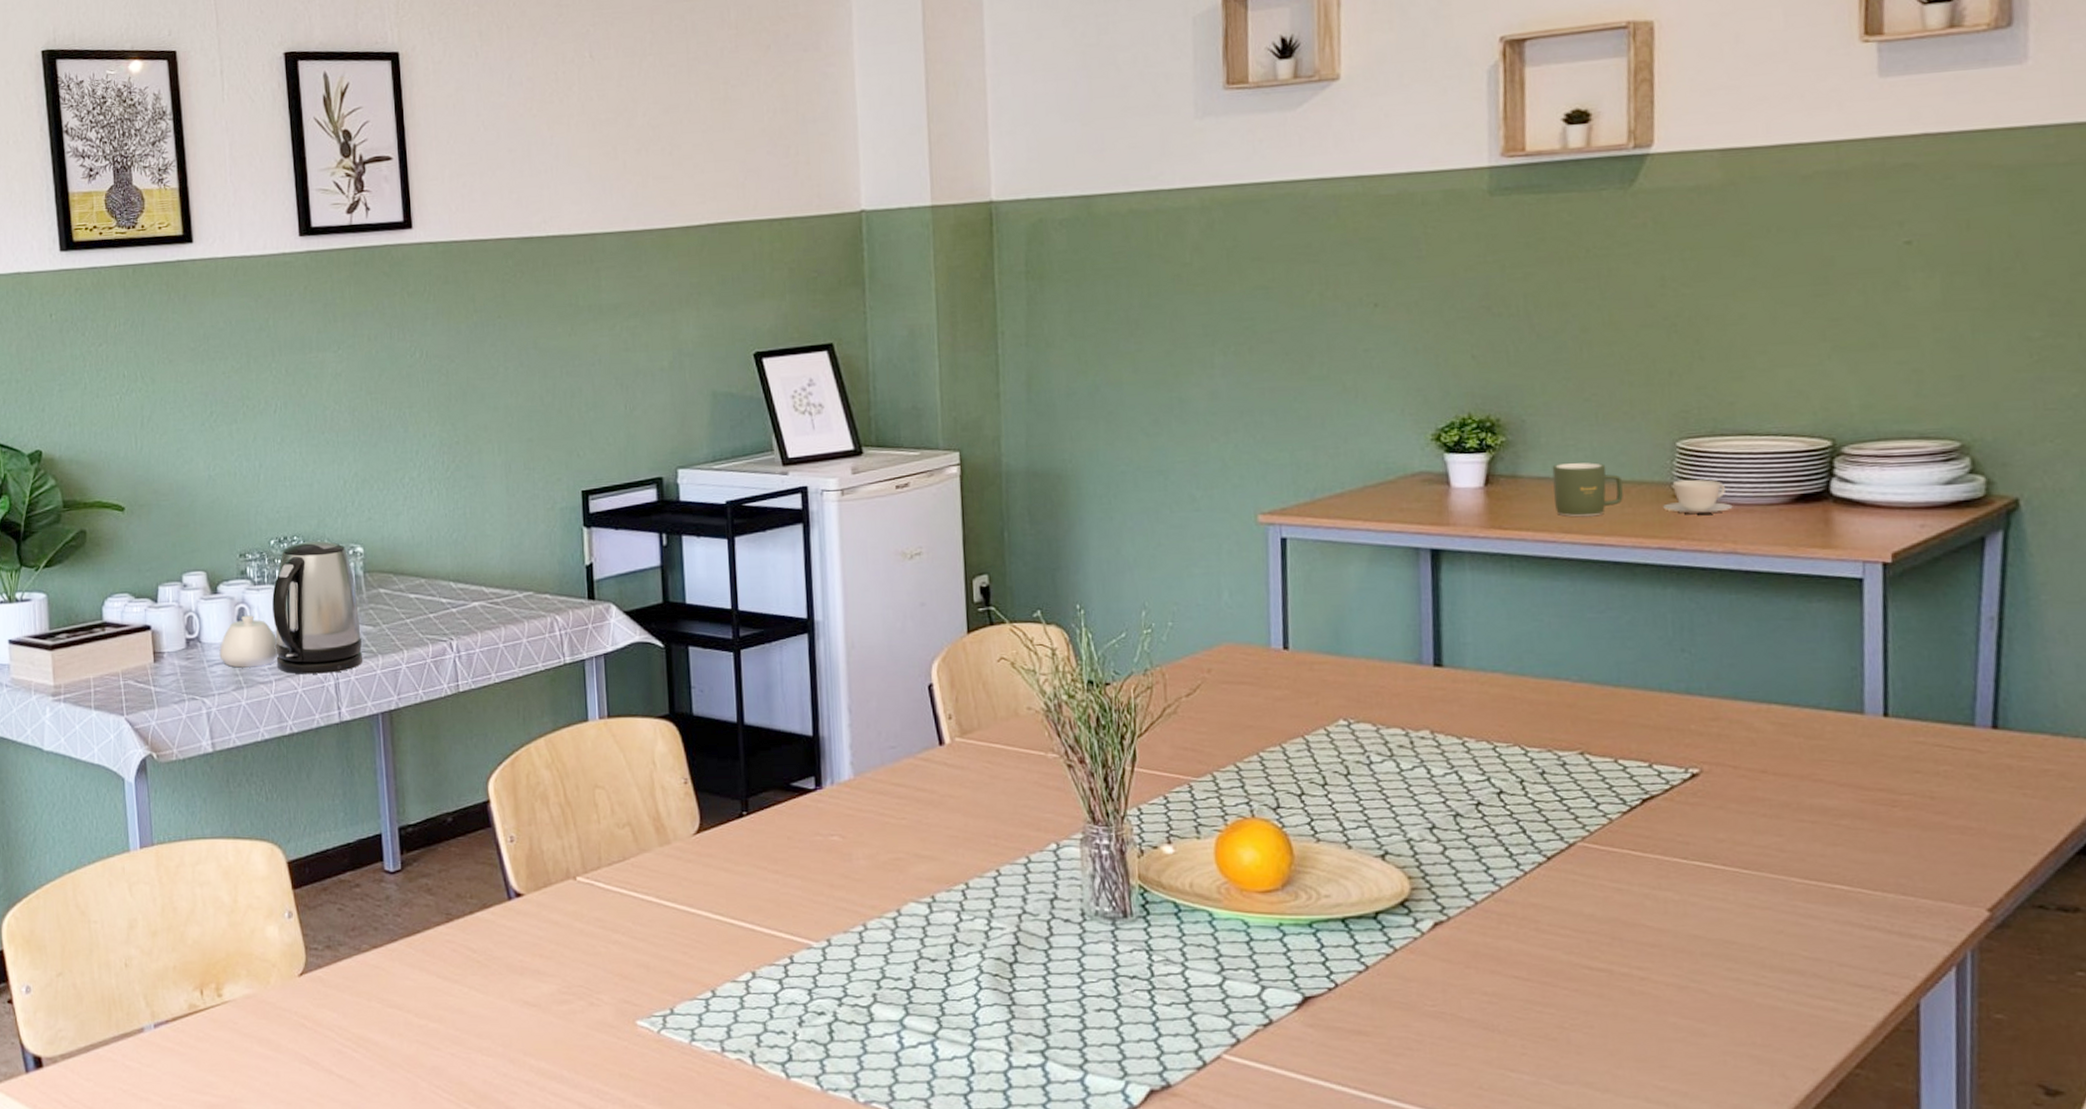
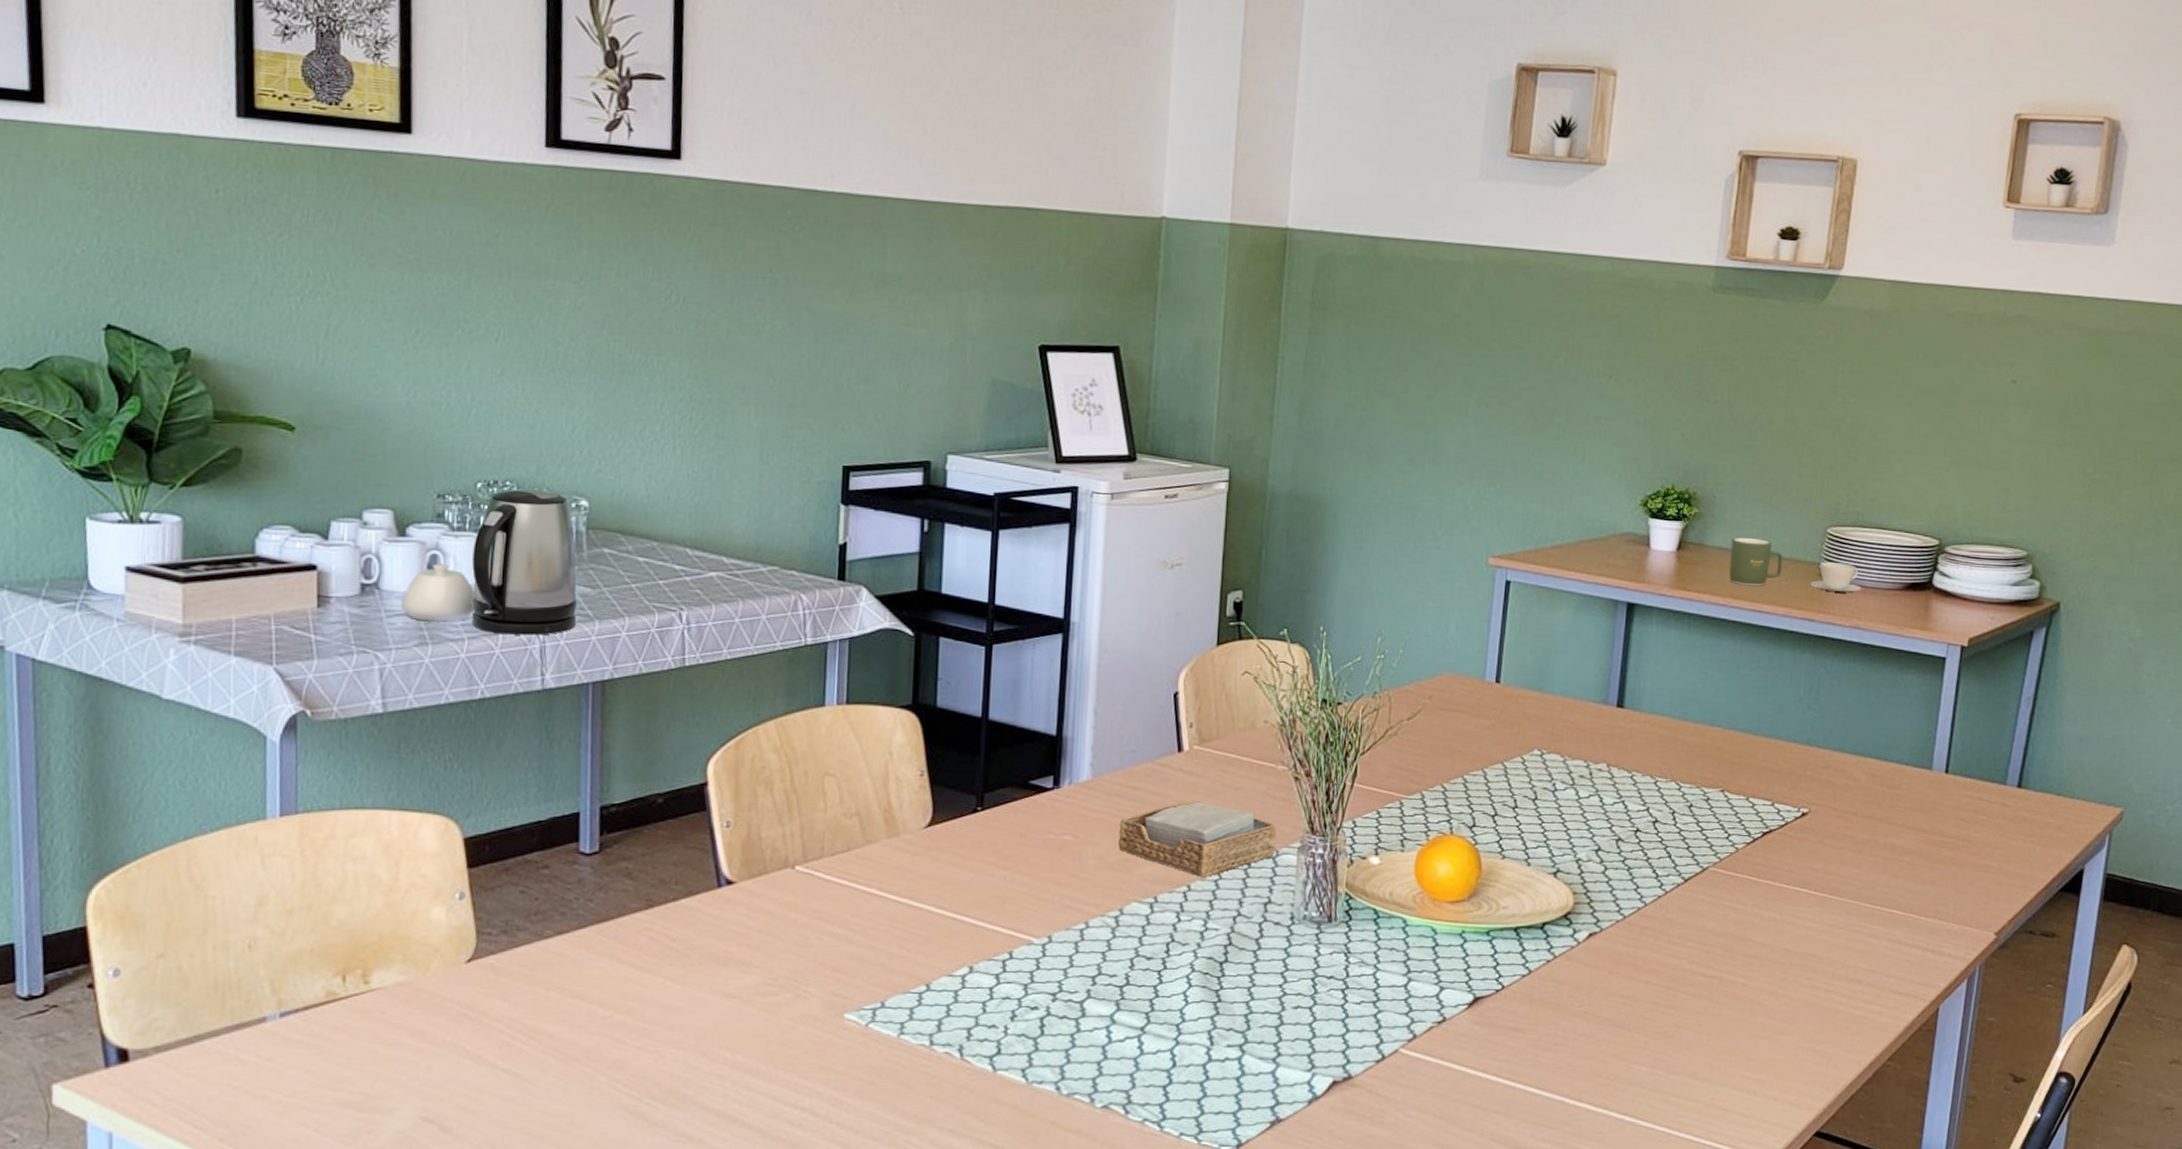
napkin holder: none [887,794,1056,875] -> present [1118,800,1277,878]

